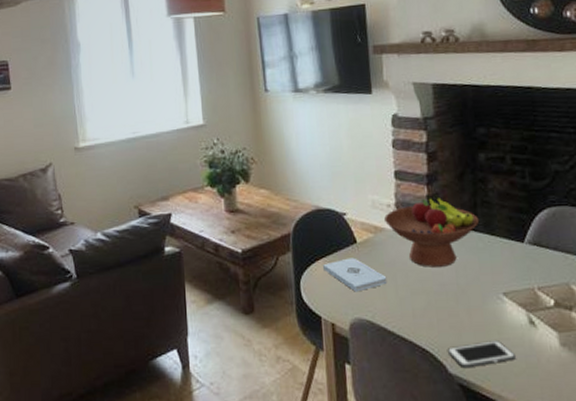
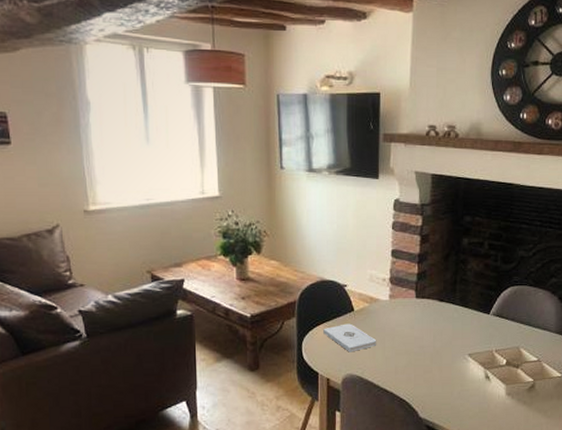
fruit bowl: present [384,193,480,267] -> none [380,271,457,333]
cell phone: present [447,341,516,369] -> none [419,391,472,413]

